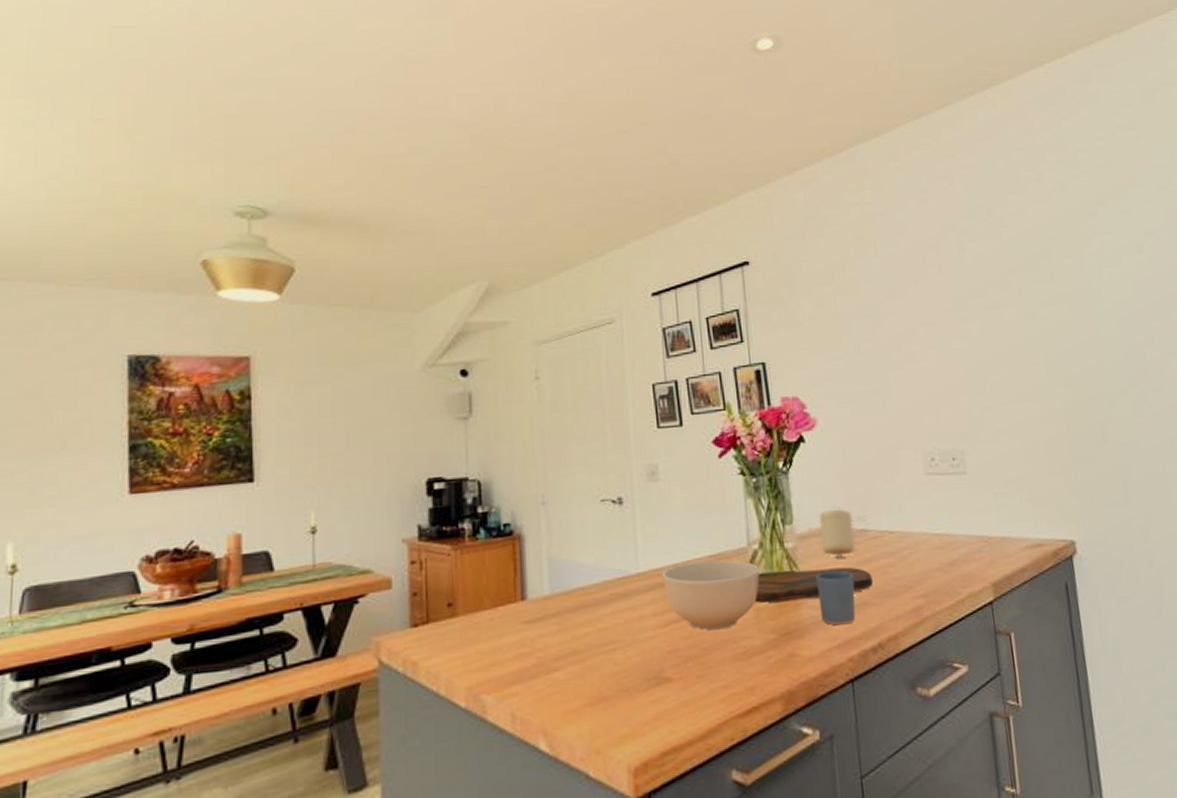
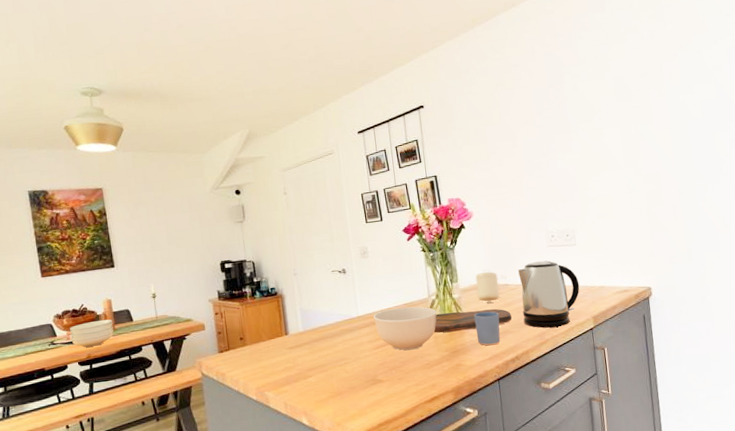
bowl: none [163,567,239,613] -> present [69,319,114,347]
kettle: none [882,495,973,600] -> present [518,260,580,328]

